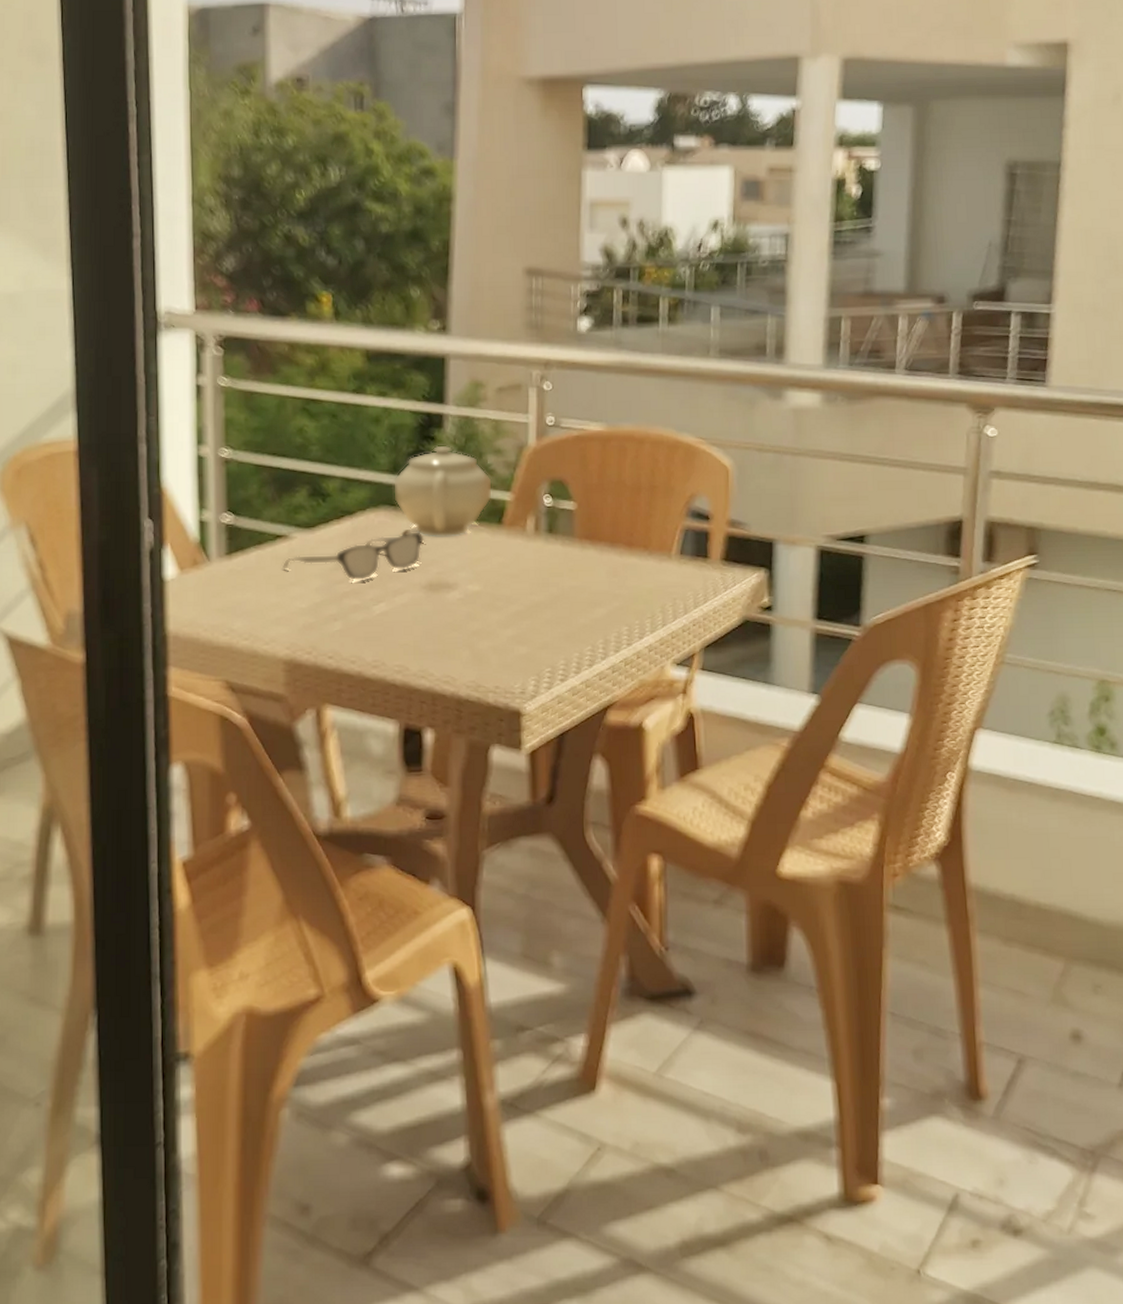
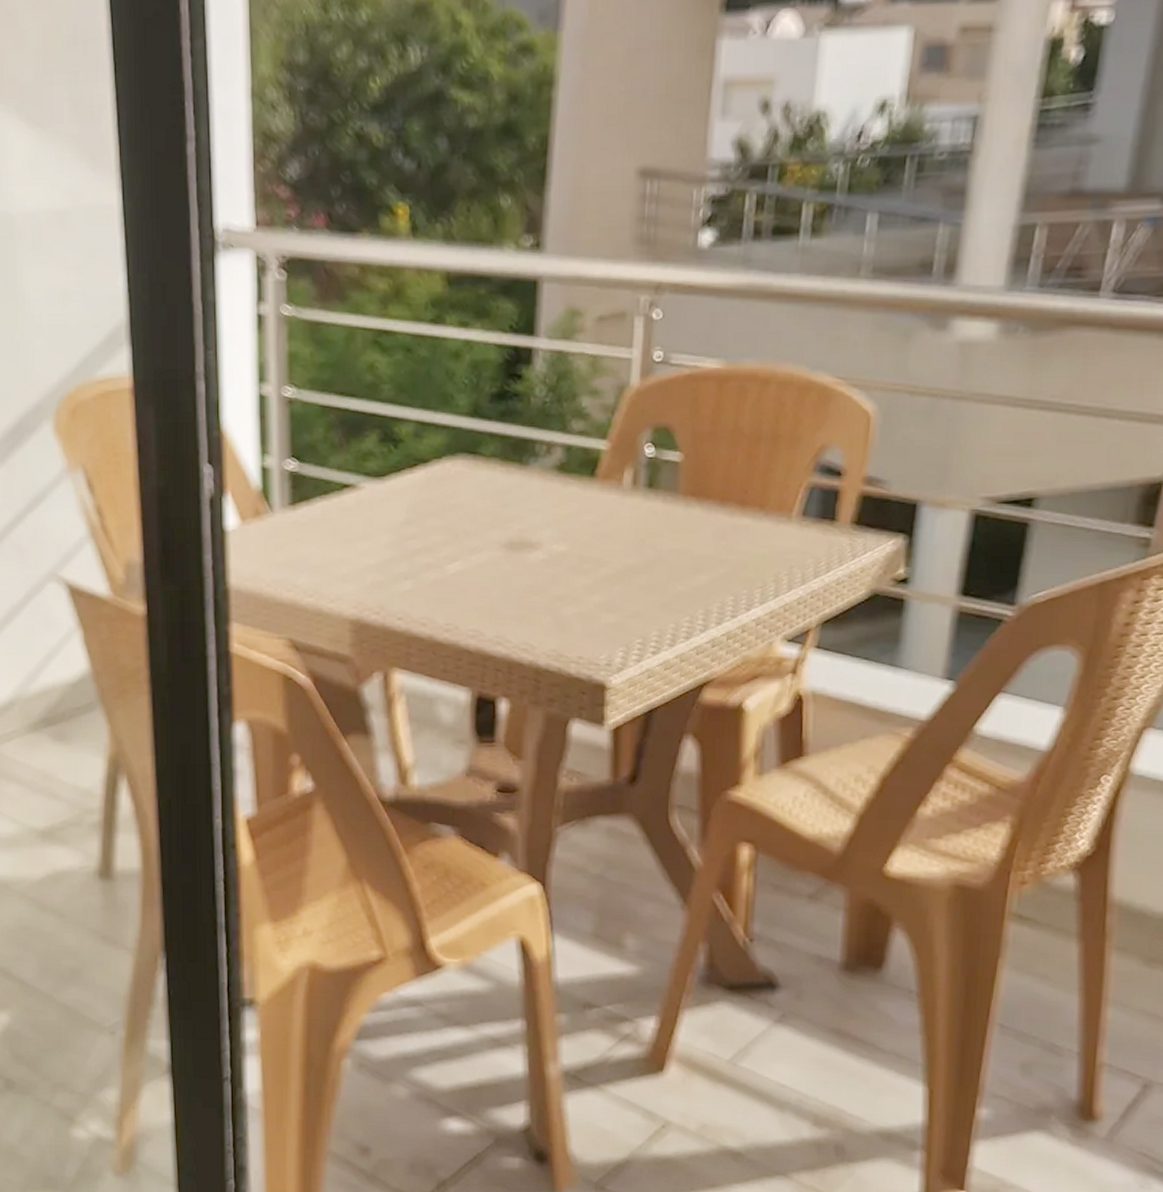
glasses: present [281,532,424,581] -> none [349,484,505,537]
teapot: present [392,445,492,537] -> none [472,384,586,490]

